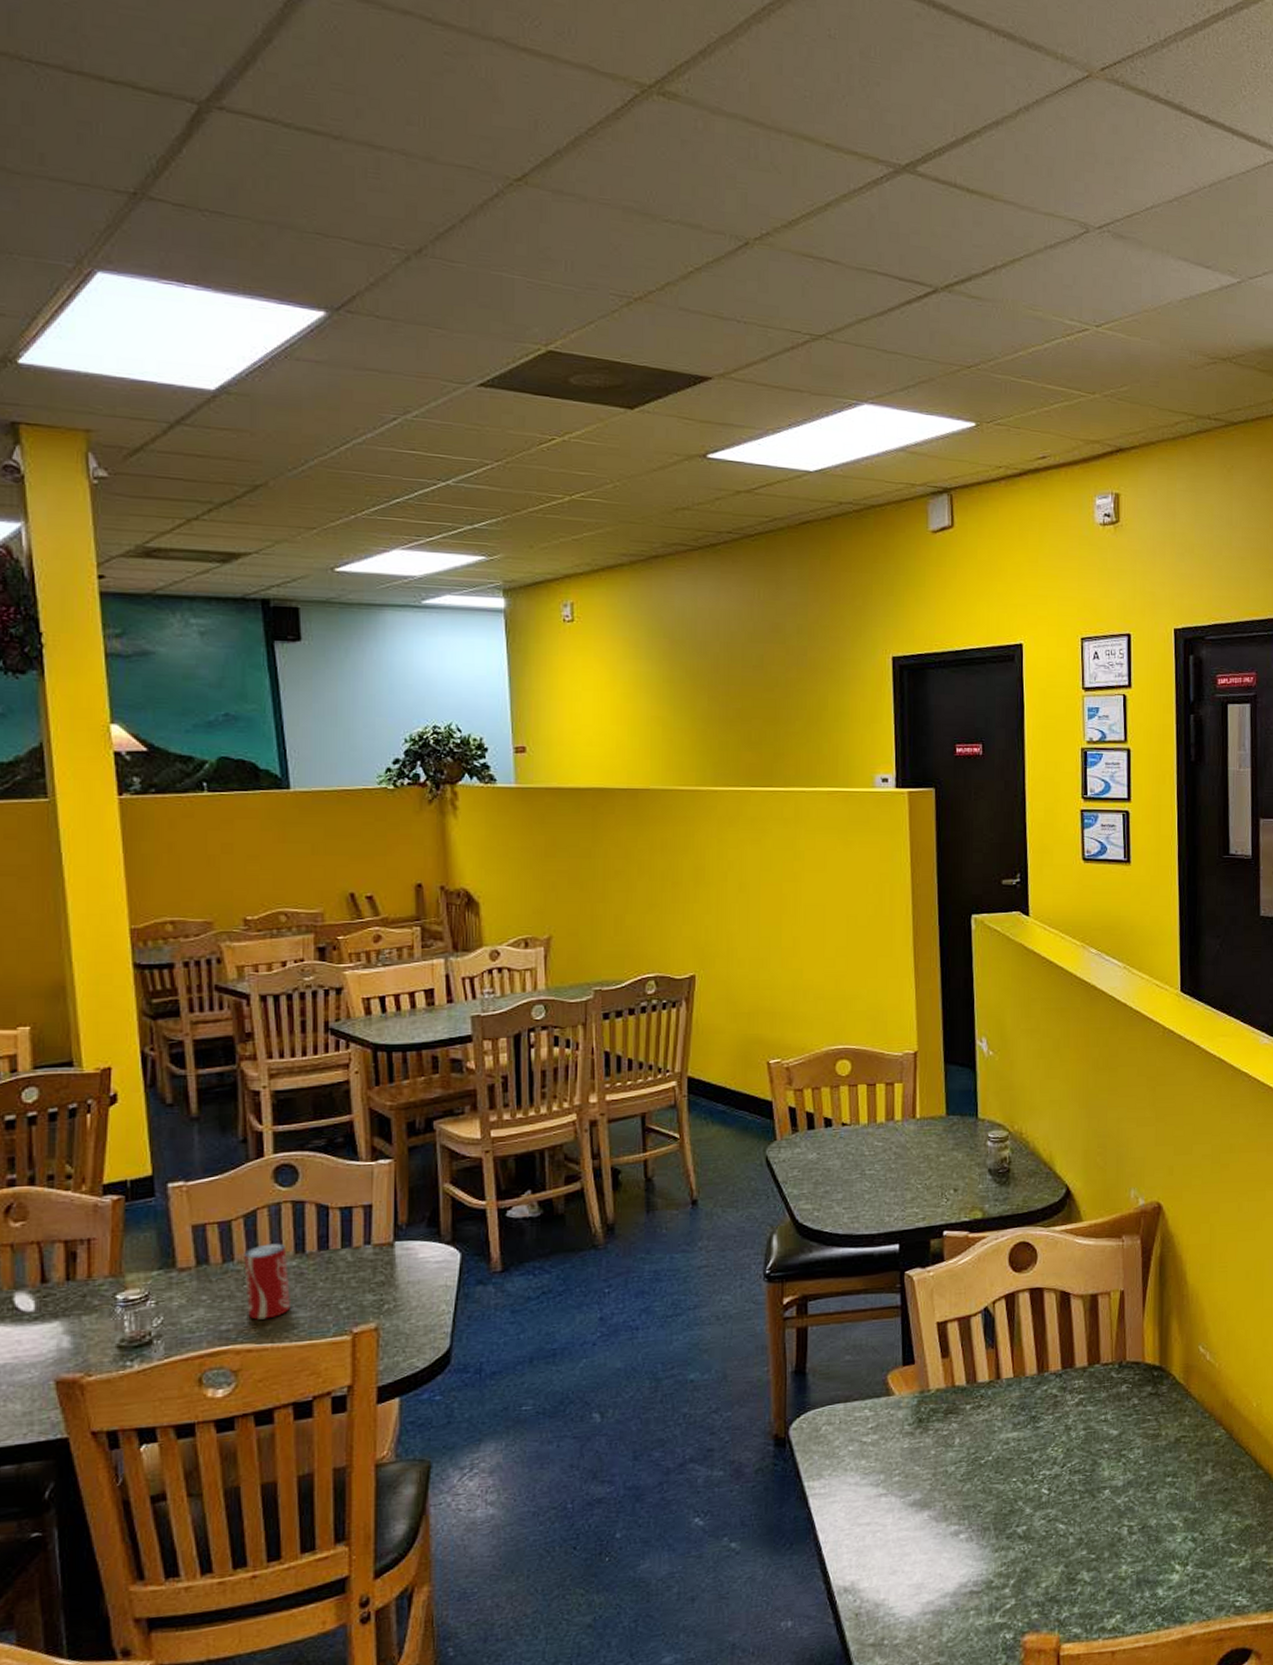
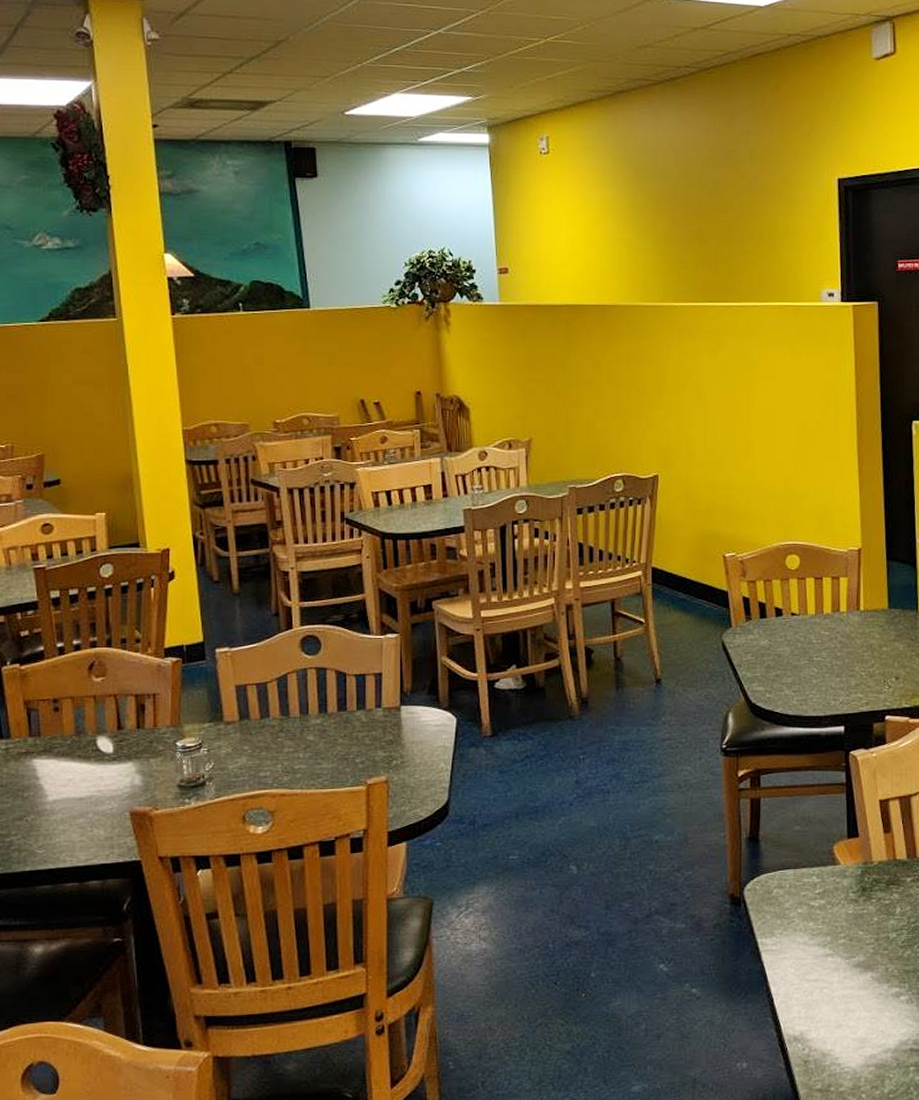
beverage can: present [244,1243,292,1320] -> none [277,703,317,769]

